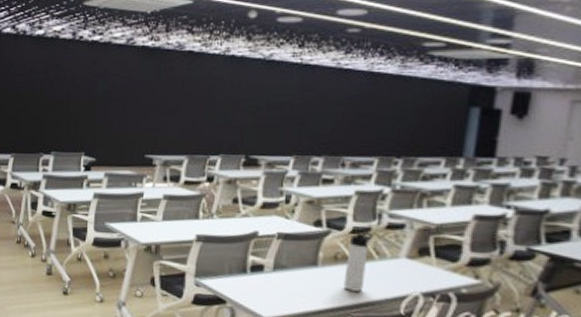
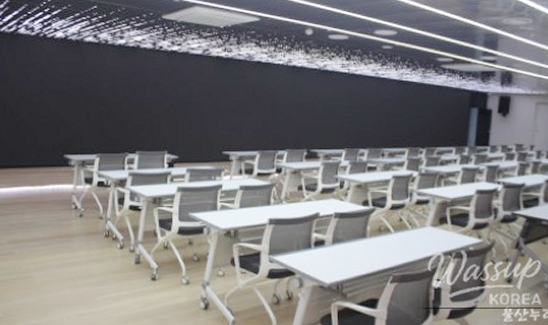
thermos bottle: present [343,232,374,292] -> none [386,208,407,255]

